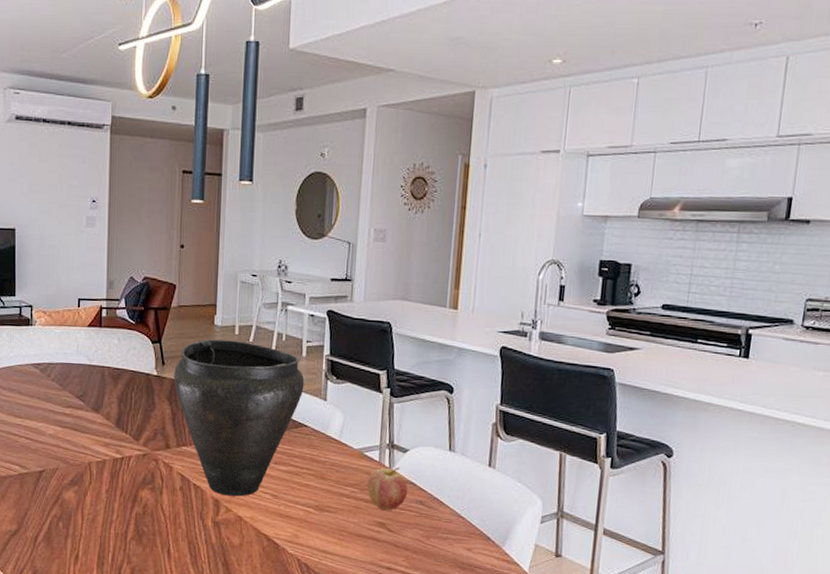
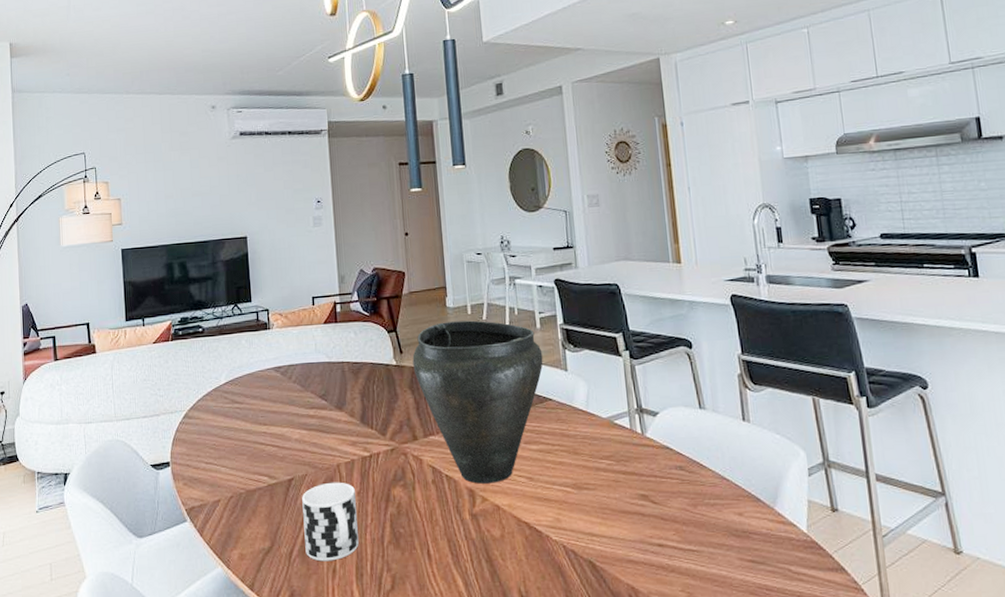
cup: none [51,478,104,549] -> present [302,482,359,562]
fruit: present [366,467,408,510] -> none [621,432,666,480]

